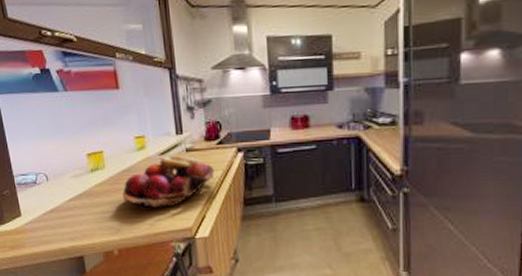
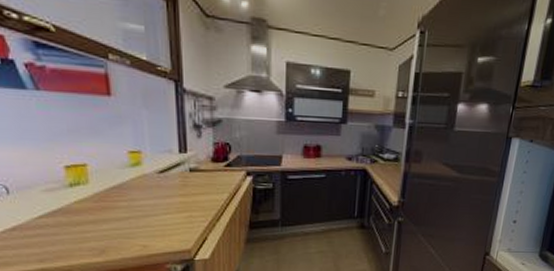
fruit basket: present [122,156,215,209] -> none [110,175,220,230]

